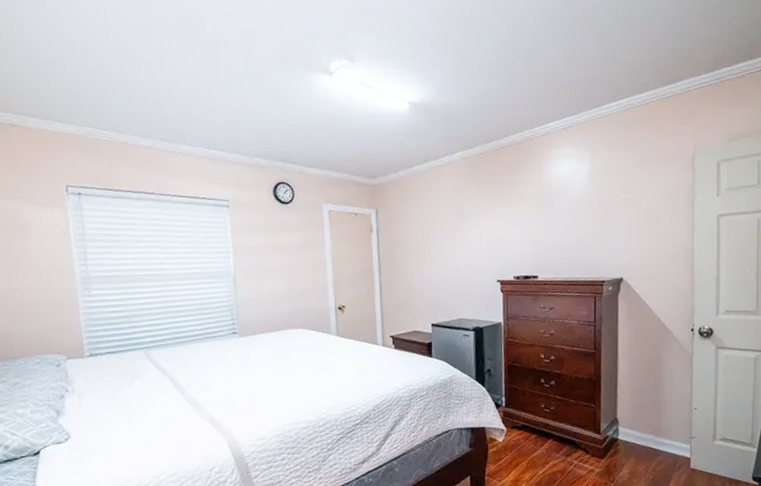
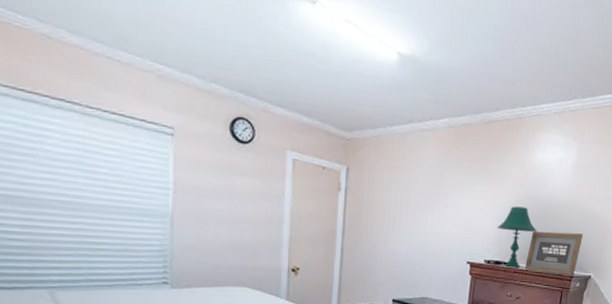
table lamp: none [521,221,562,281] -> present [496,206,538,268]
picture frame: none [554,238,609,282] -> present [525,231,584,276]

